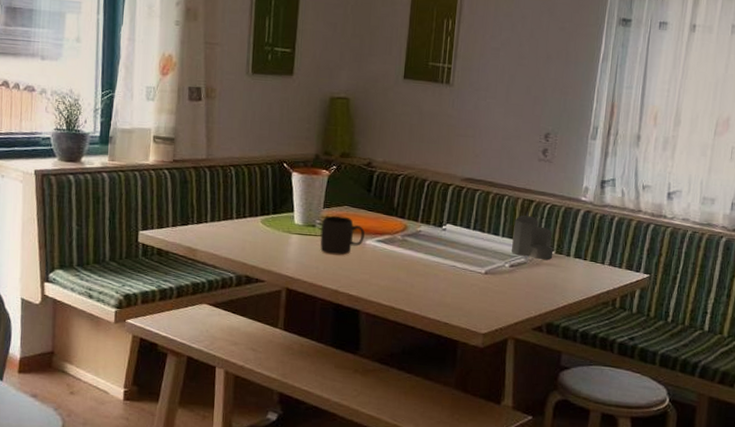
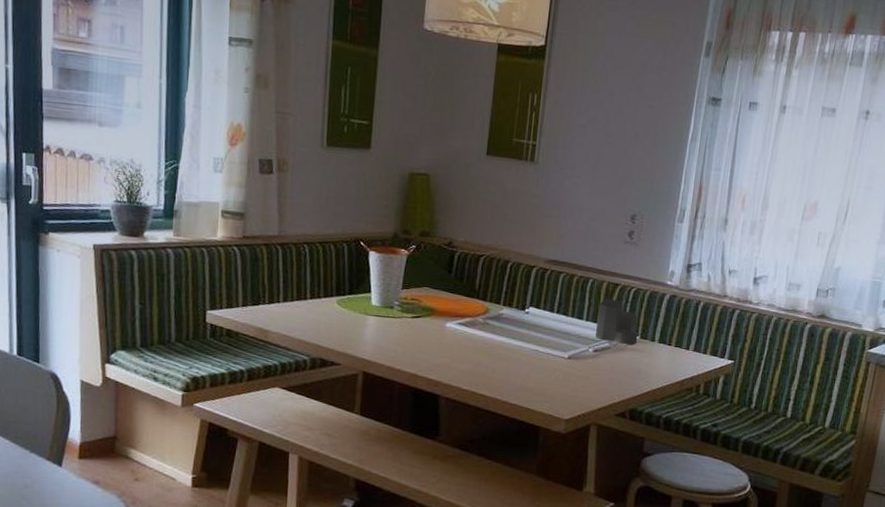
mug: present [320,215,365,255] -> none [398,296,445,338]

